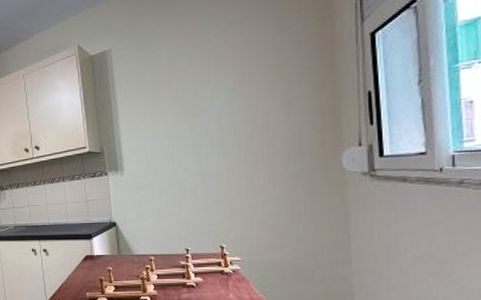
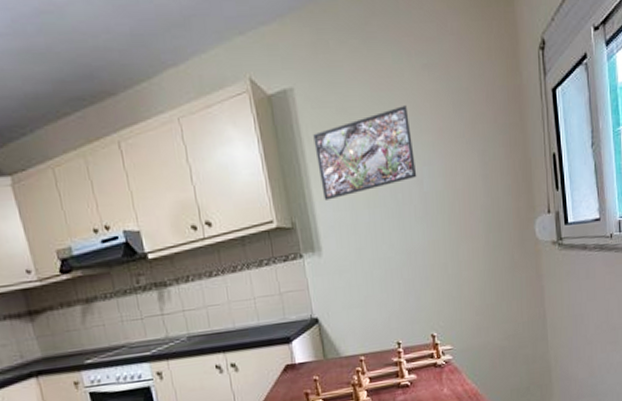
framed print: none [125,57,216,132] -> present [313,105,417,201]

